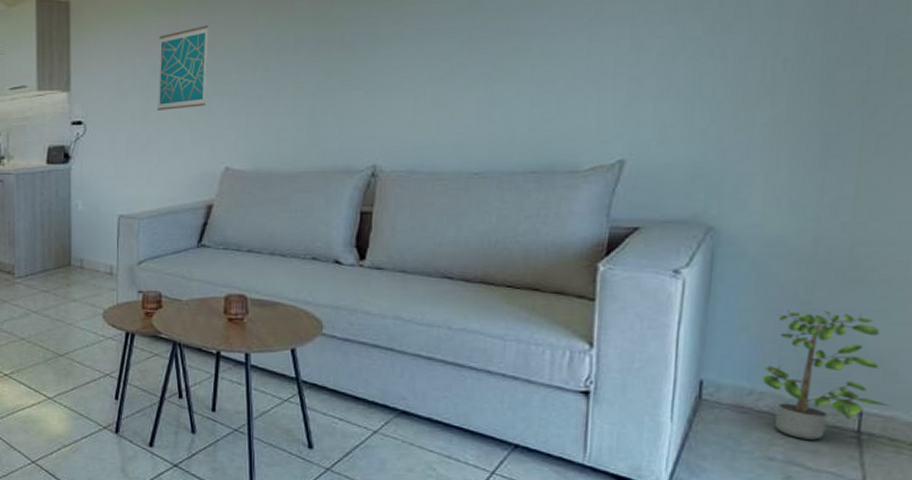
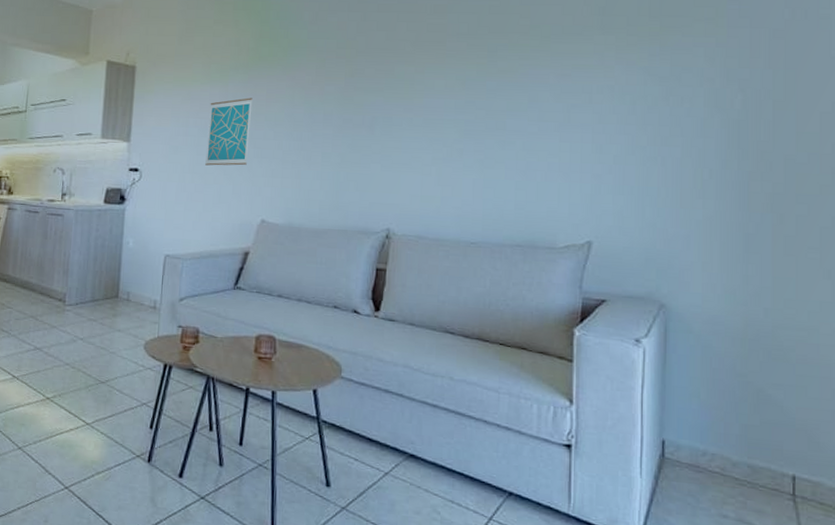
potted plant: present [763,310,891,440] -> none [713,381,817,501]

